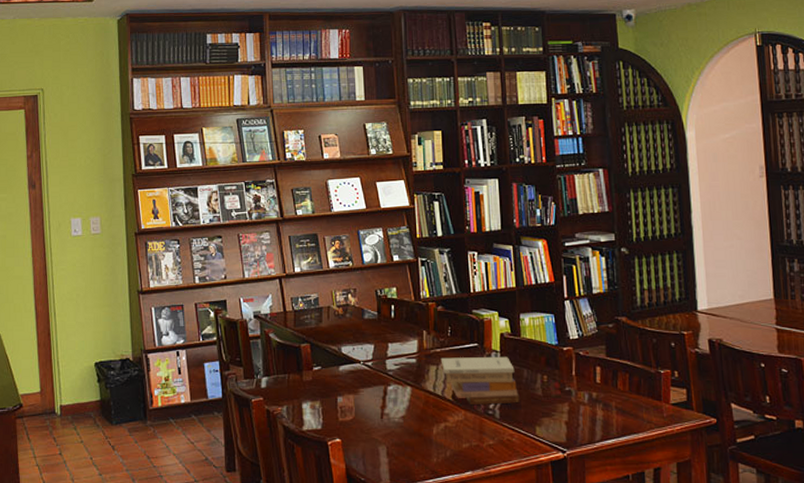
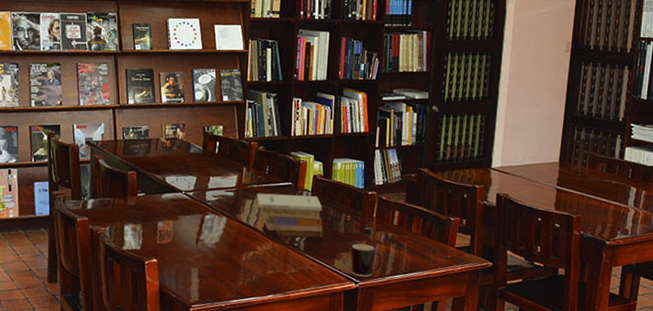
mug: none [552,406,589,444] -> present [350,243,382,277]

